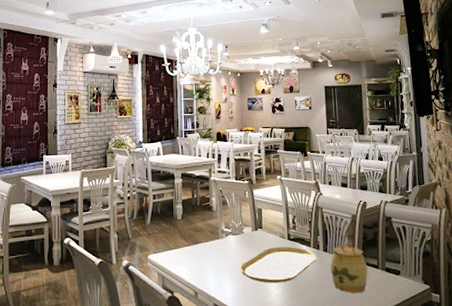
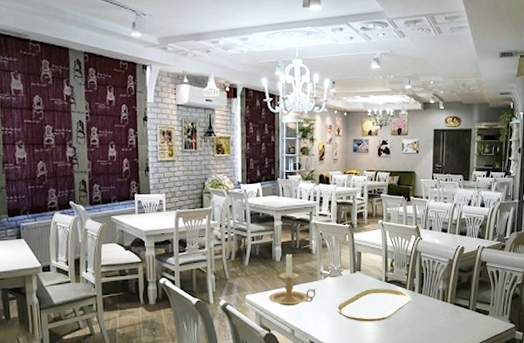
candle holder: none [170,210,219,267] -> present [268,252,317,306]
jar: present [330,242,368,294] -> none [424,285,459,332]

